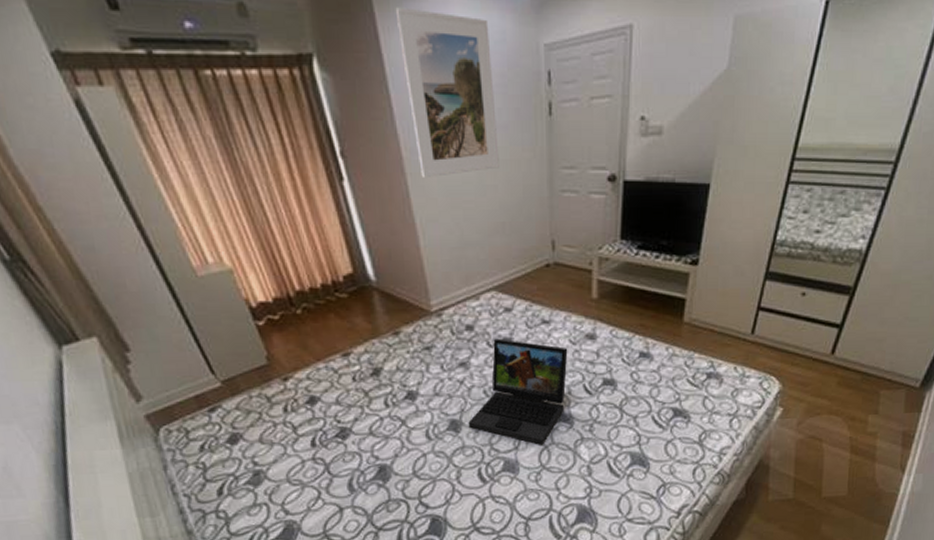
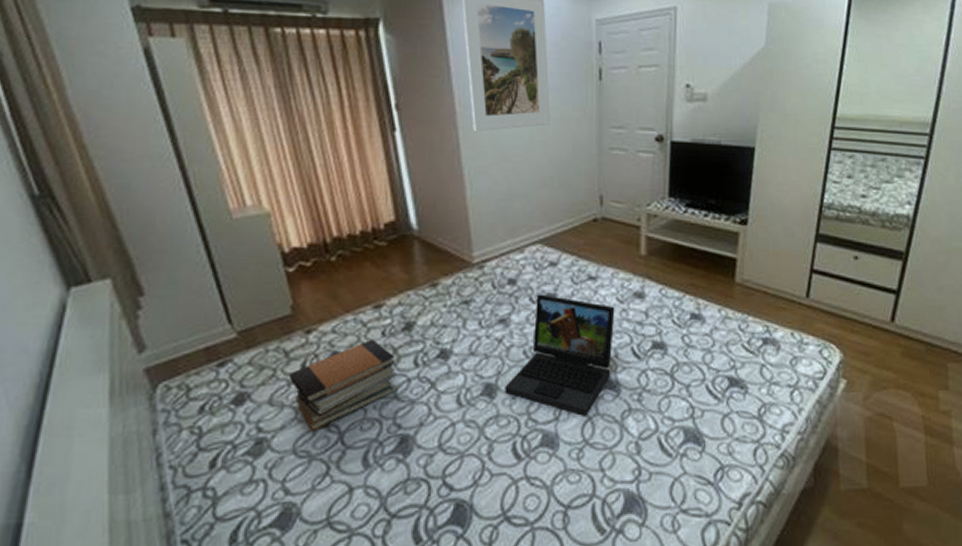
book stack: none [273,385,370,464] -> present [288,340,397,431]

